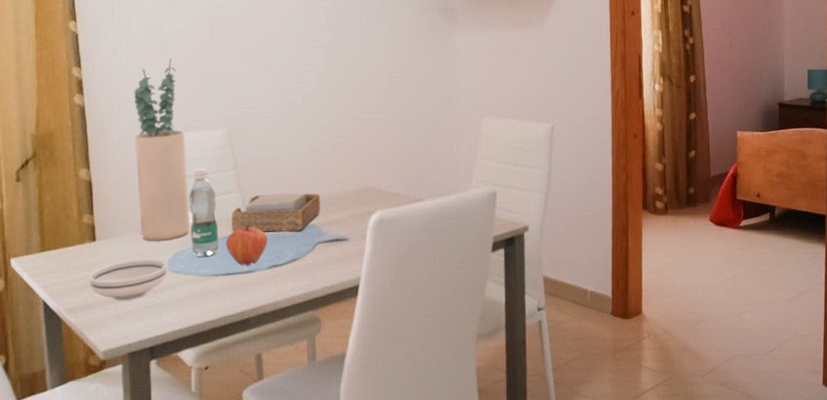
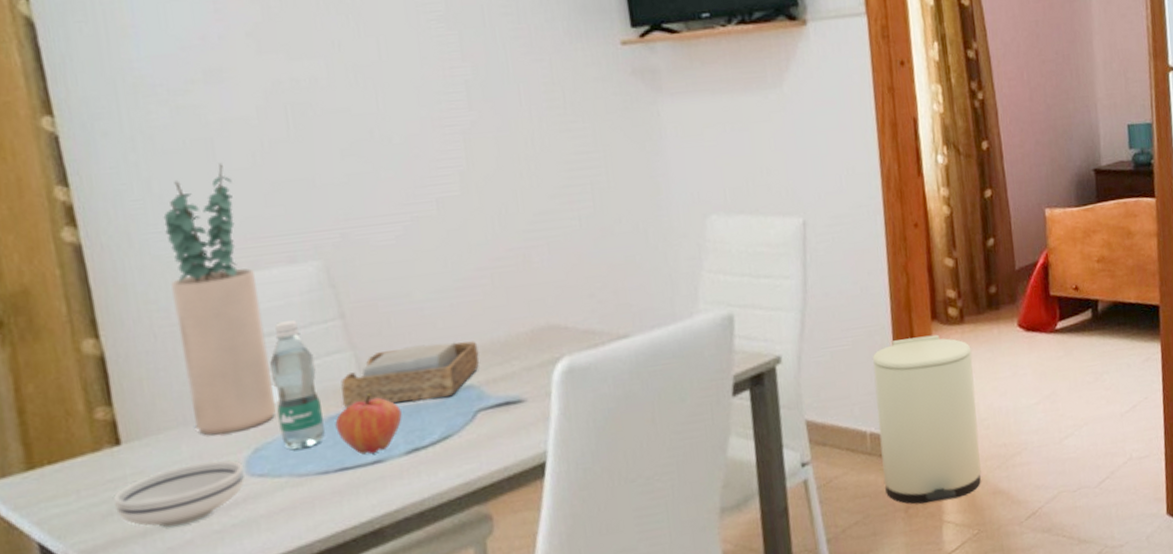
pedal bin: none [595,221,674,351] -> present [872,334,981,504]

